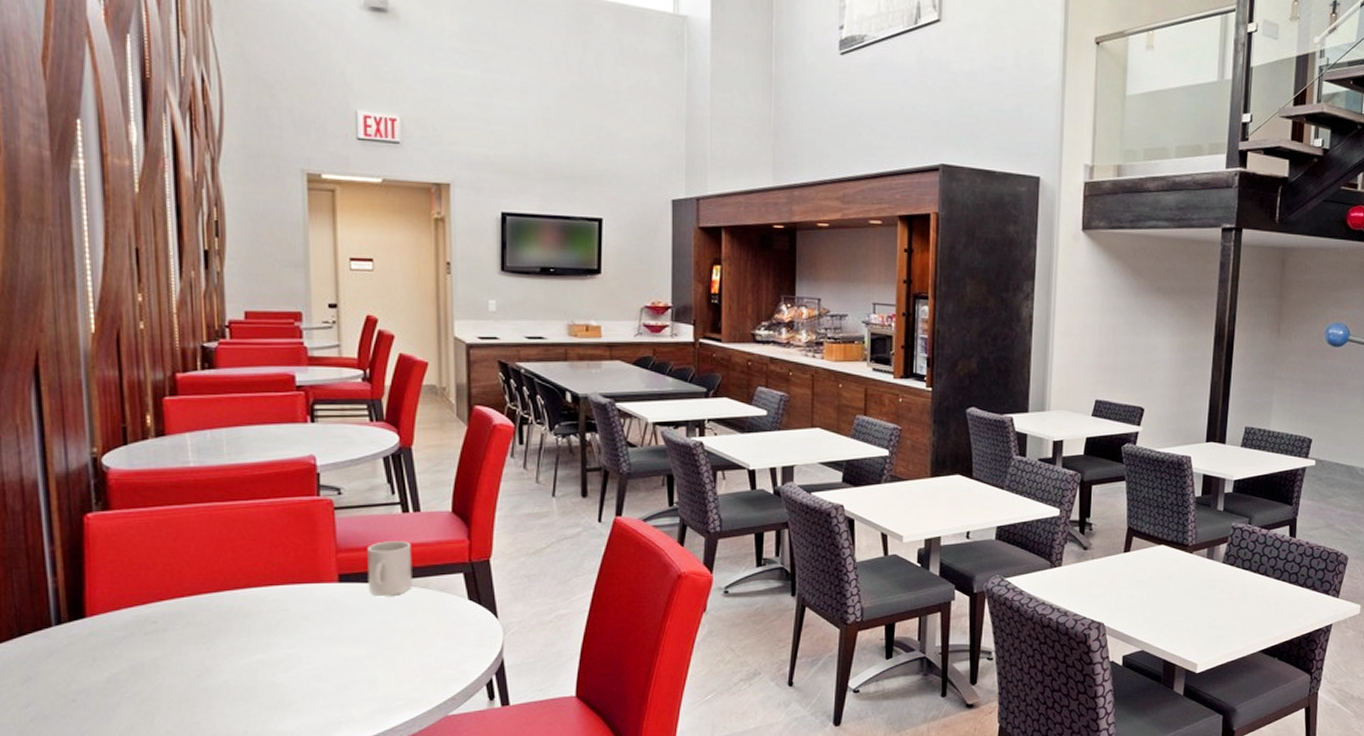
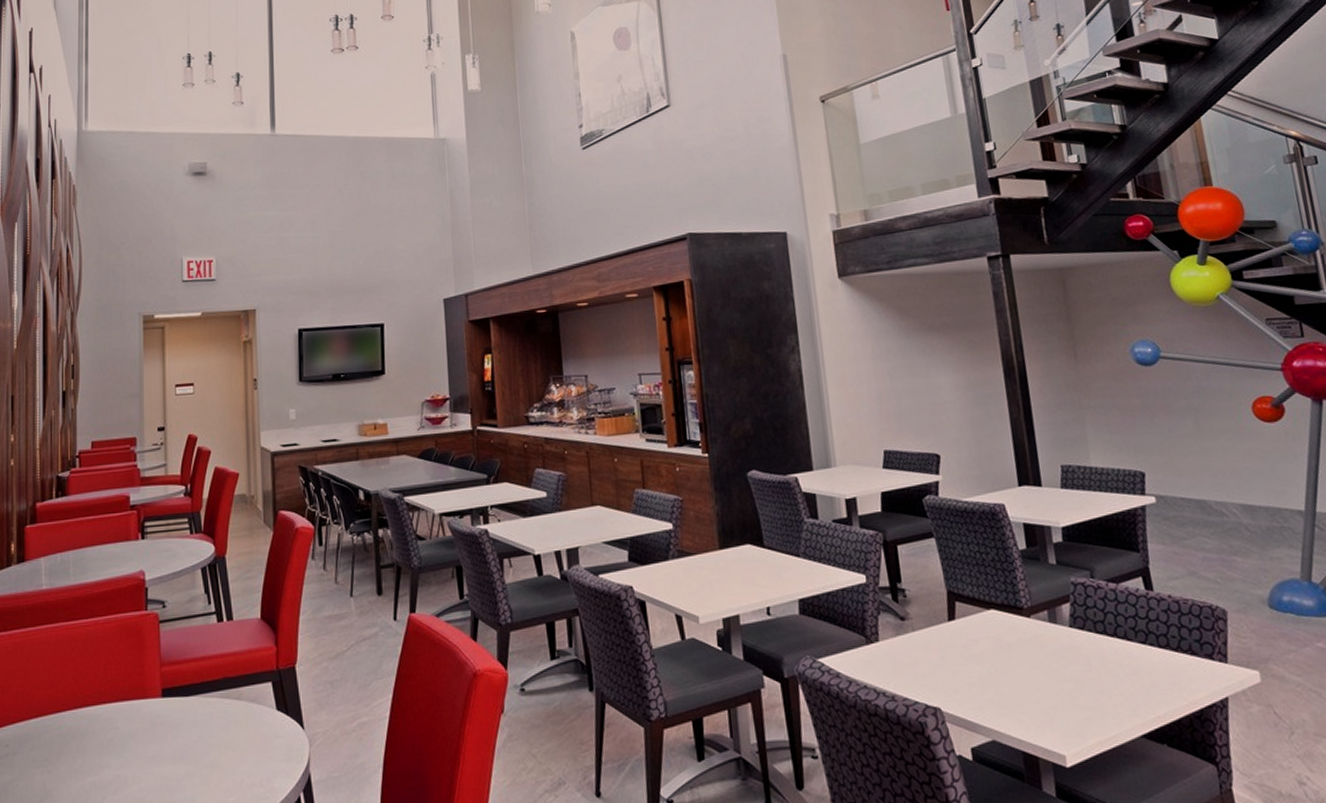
cup: present [367,541,412,596] -> none [187,651,226,710]

